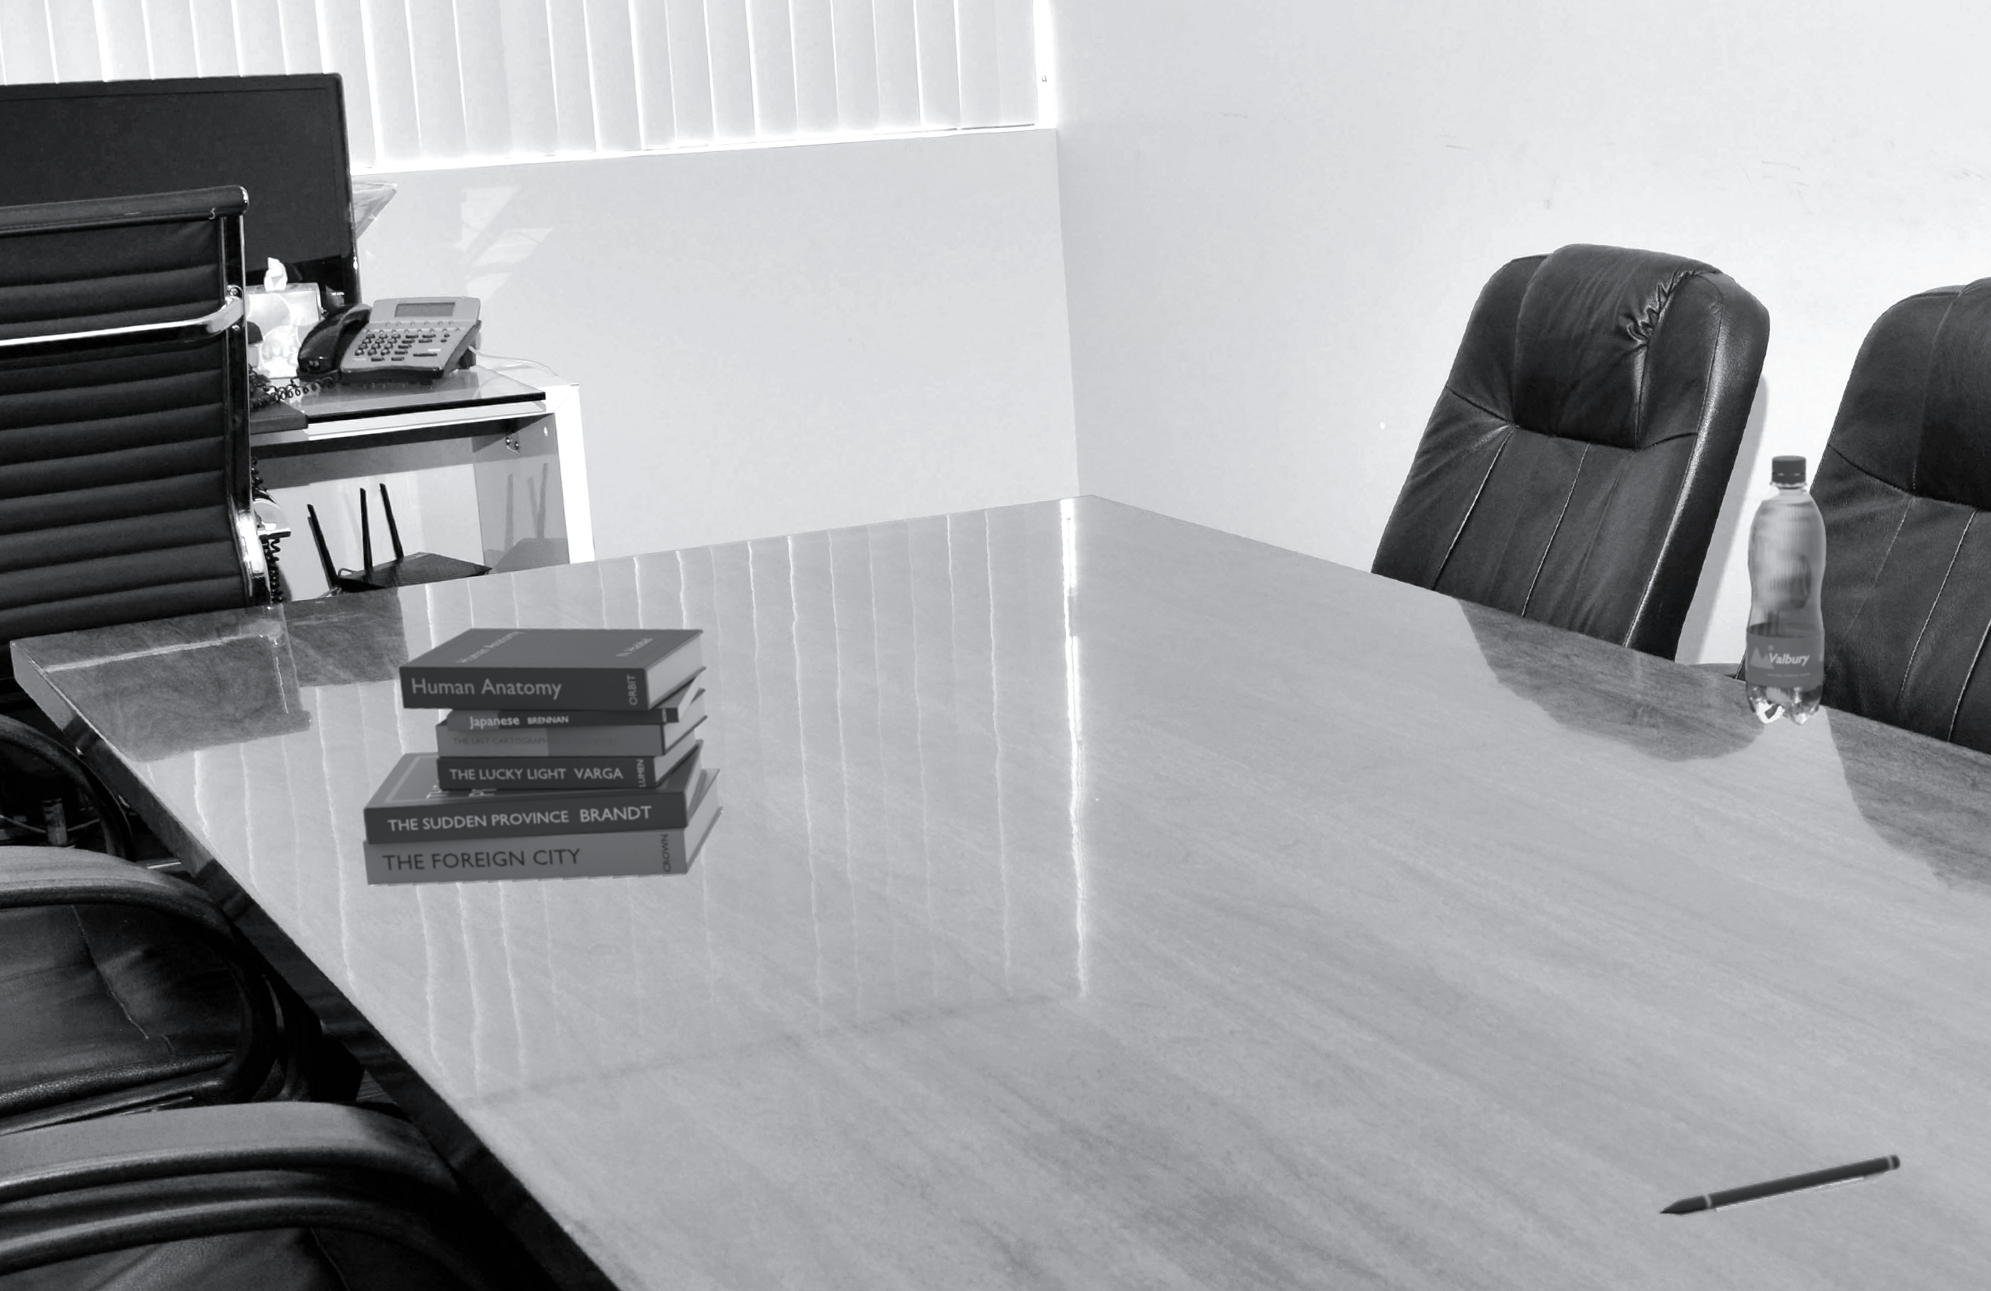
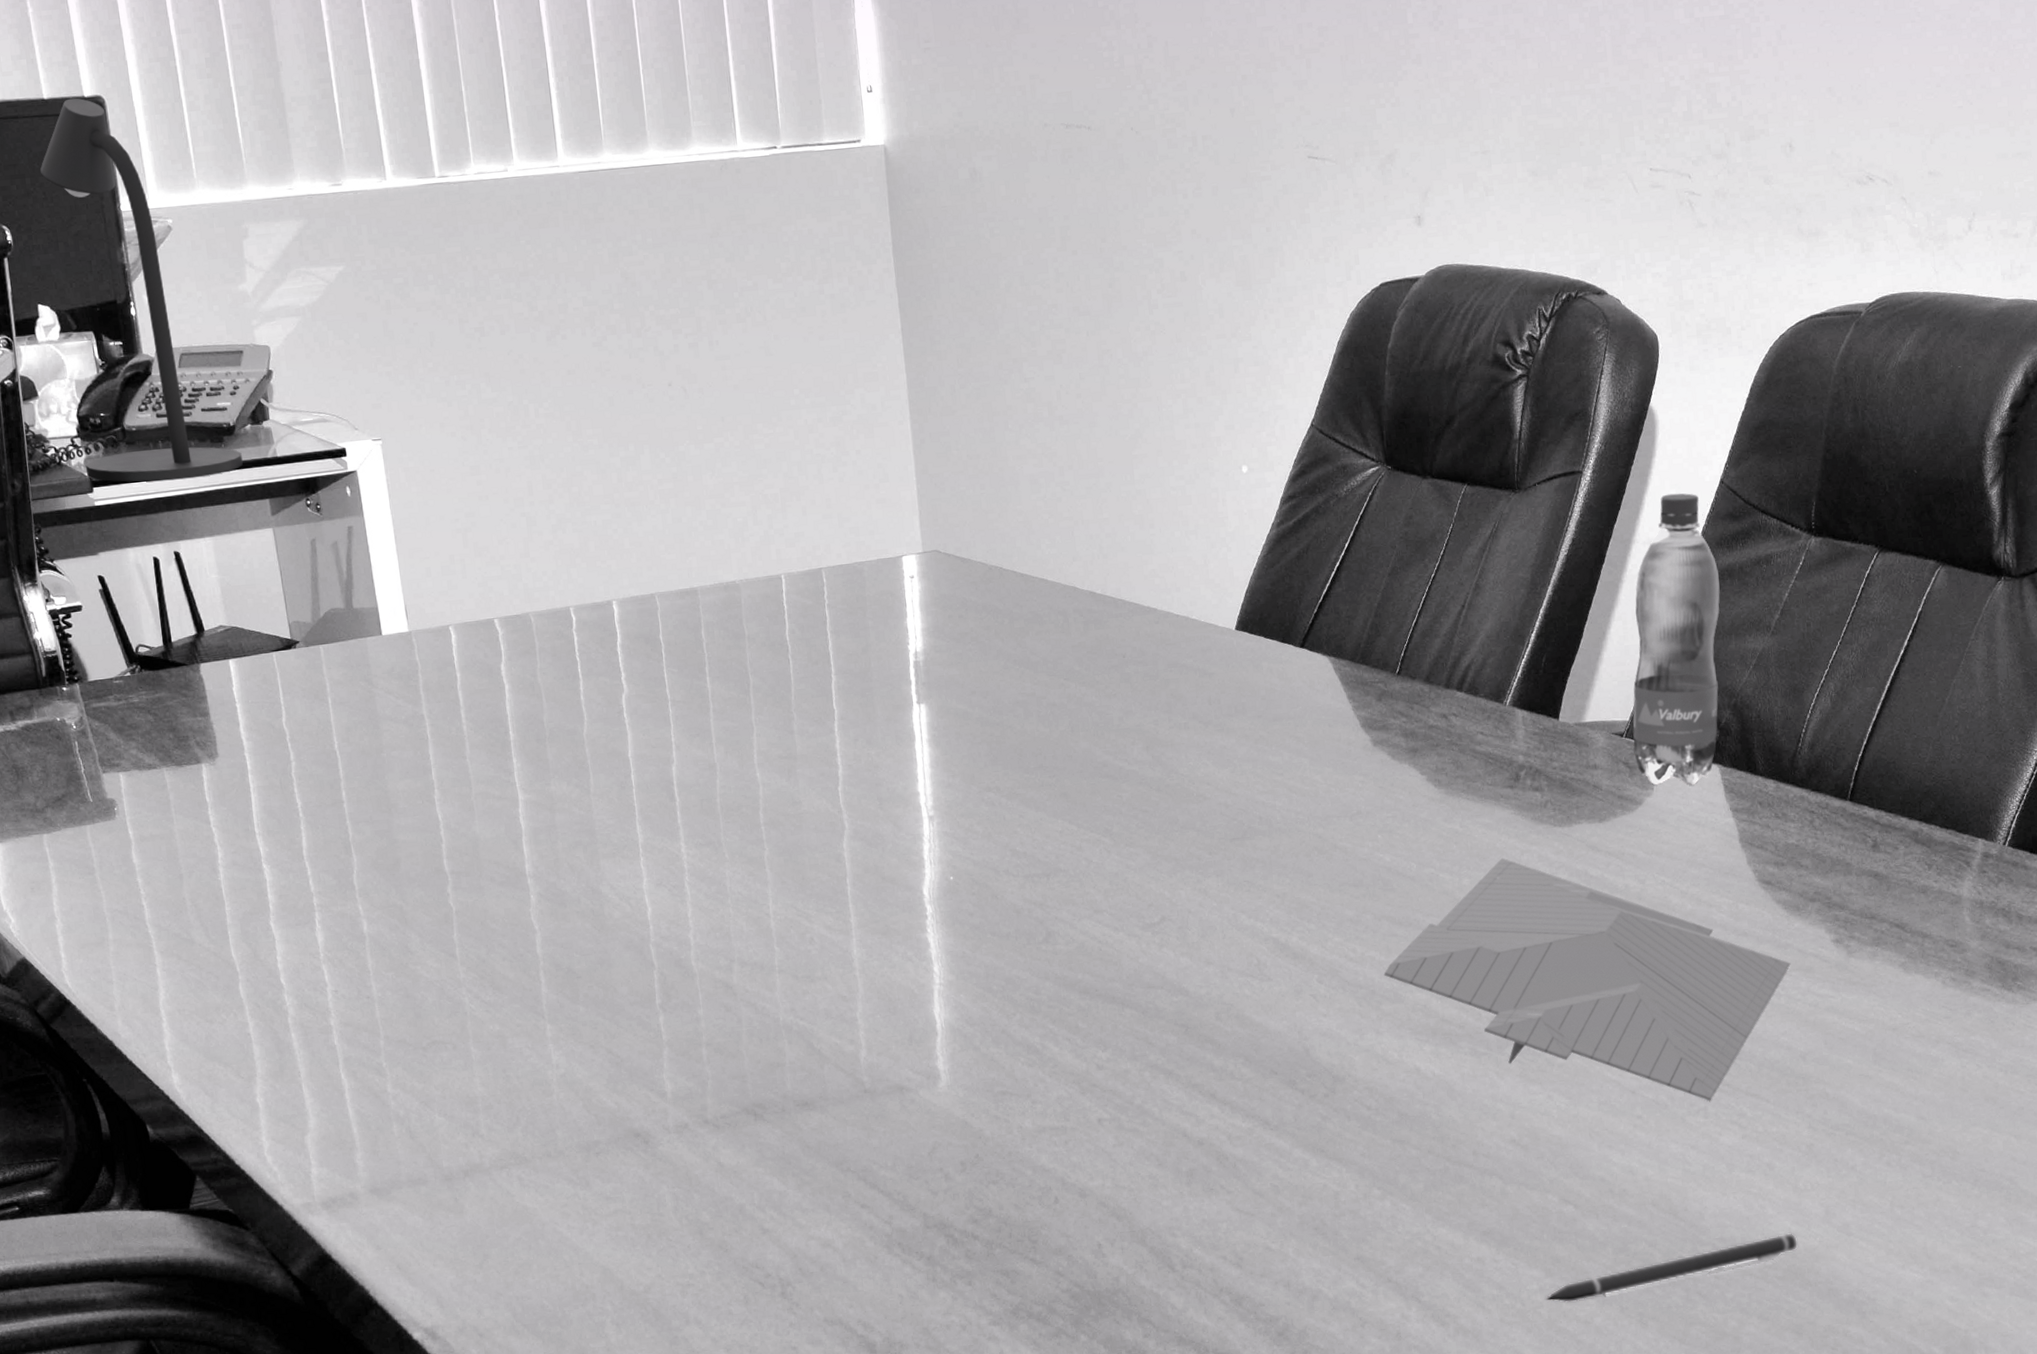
desk lamp: none [279,74,449,420] -> present [40,98,243,482]
books: present [362,627,724,886] -> none [177,702,558,983]
papers: none [1506,789,1895,1025] -> present [1384,857,1791,1102]

